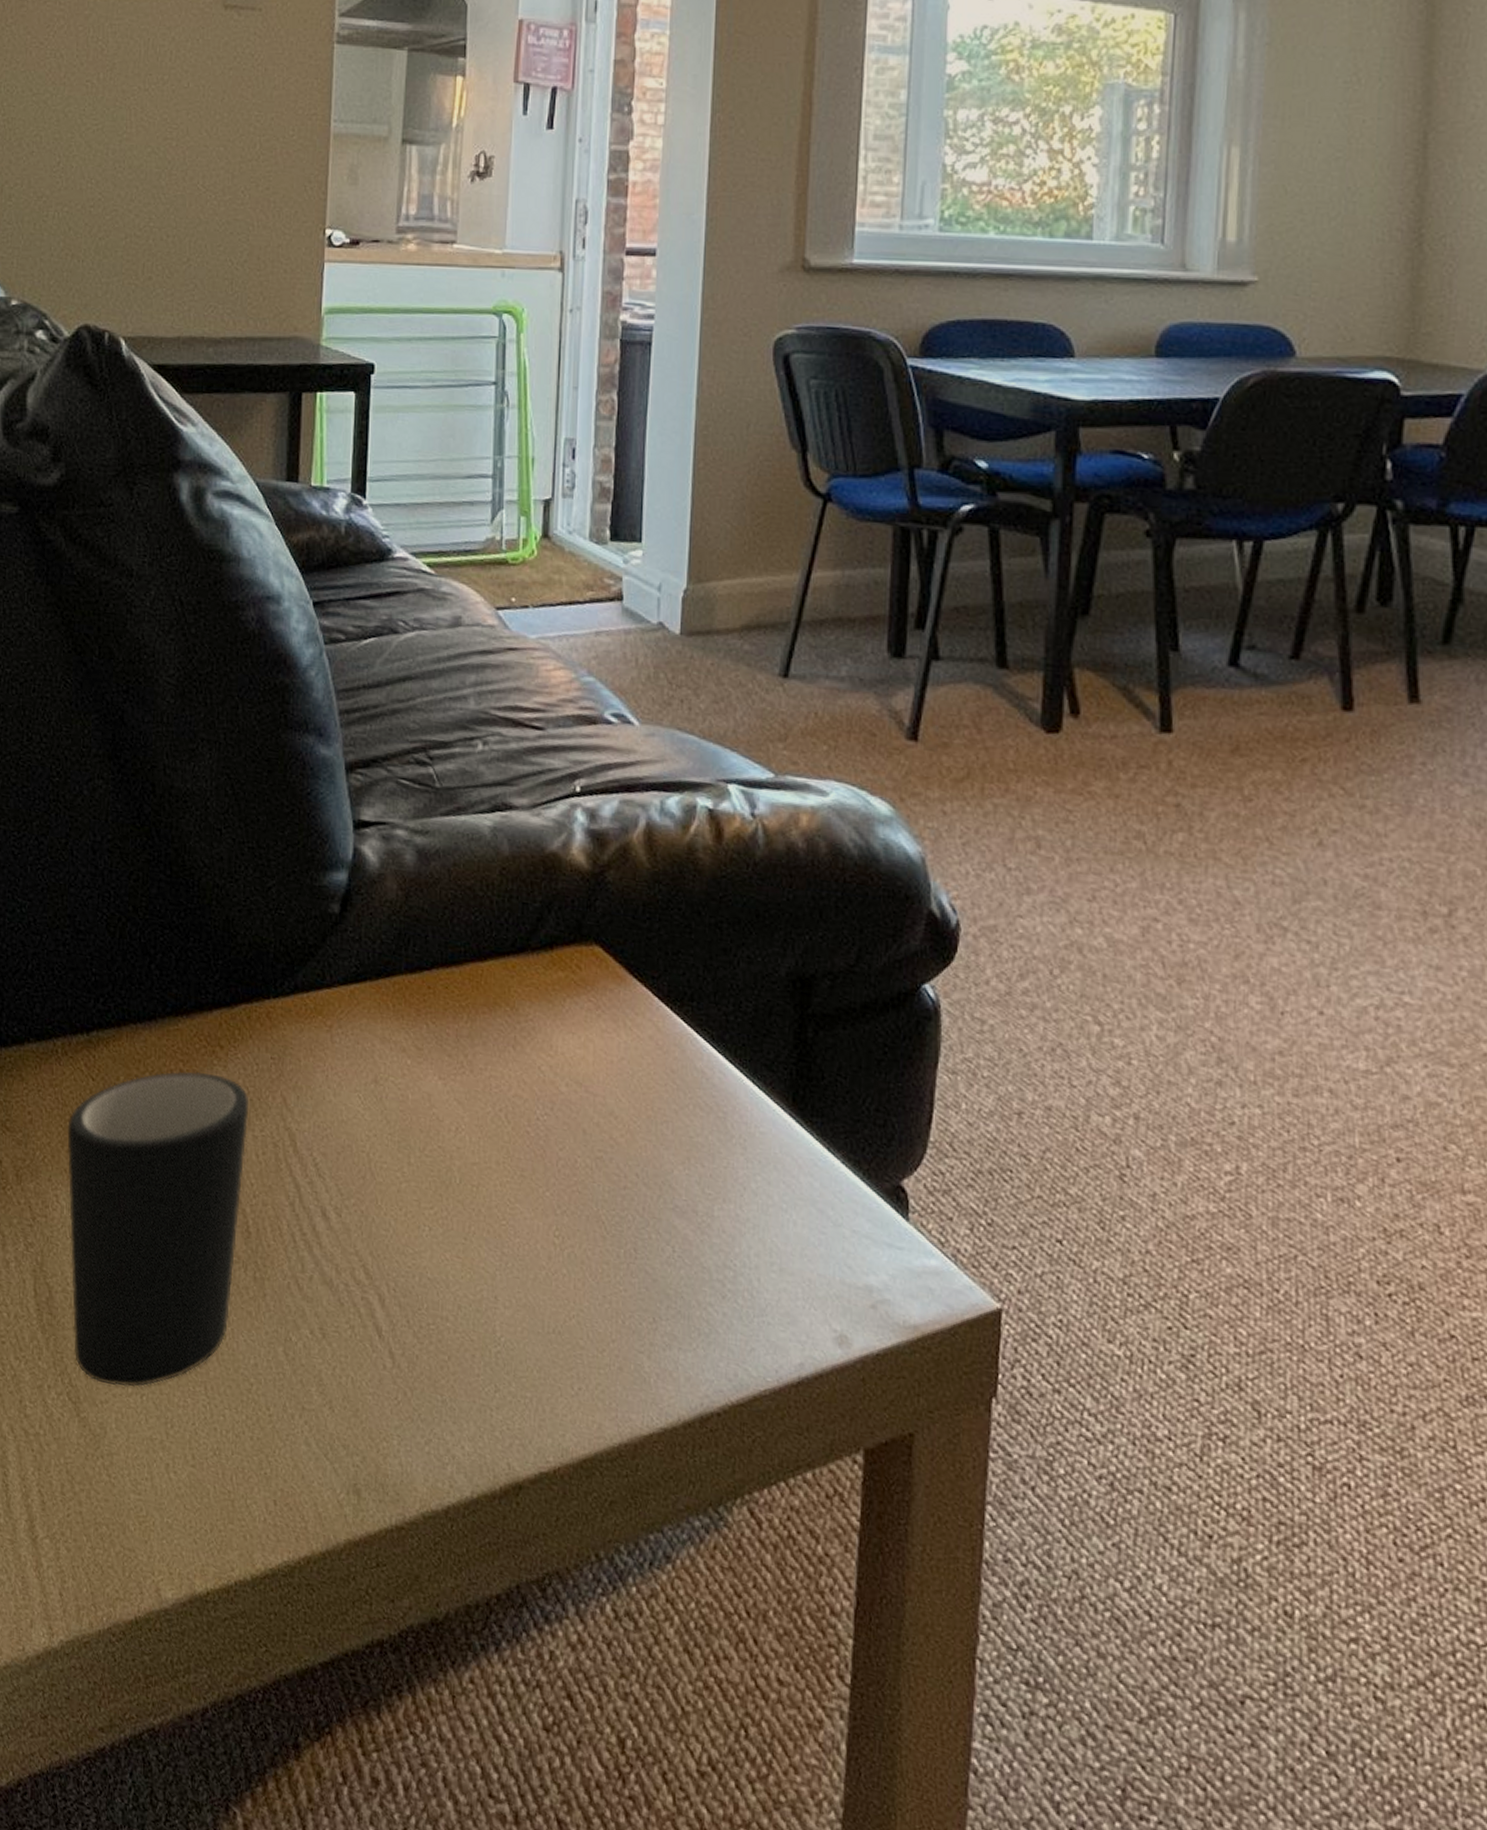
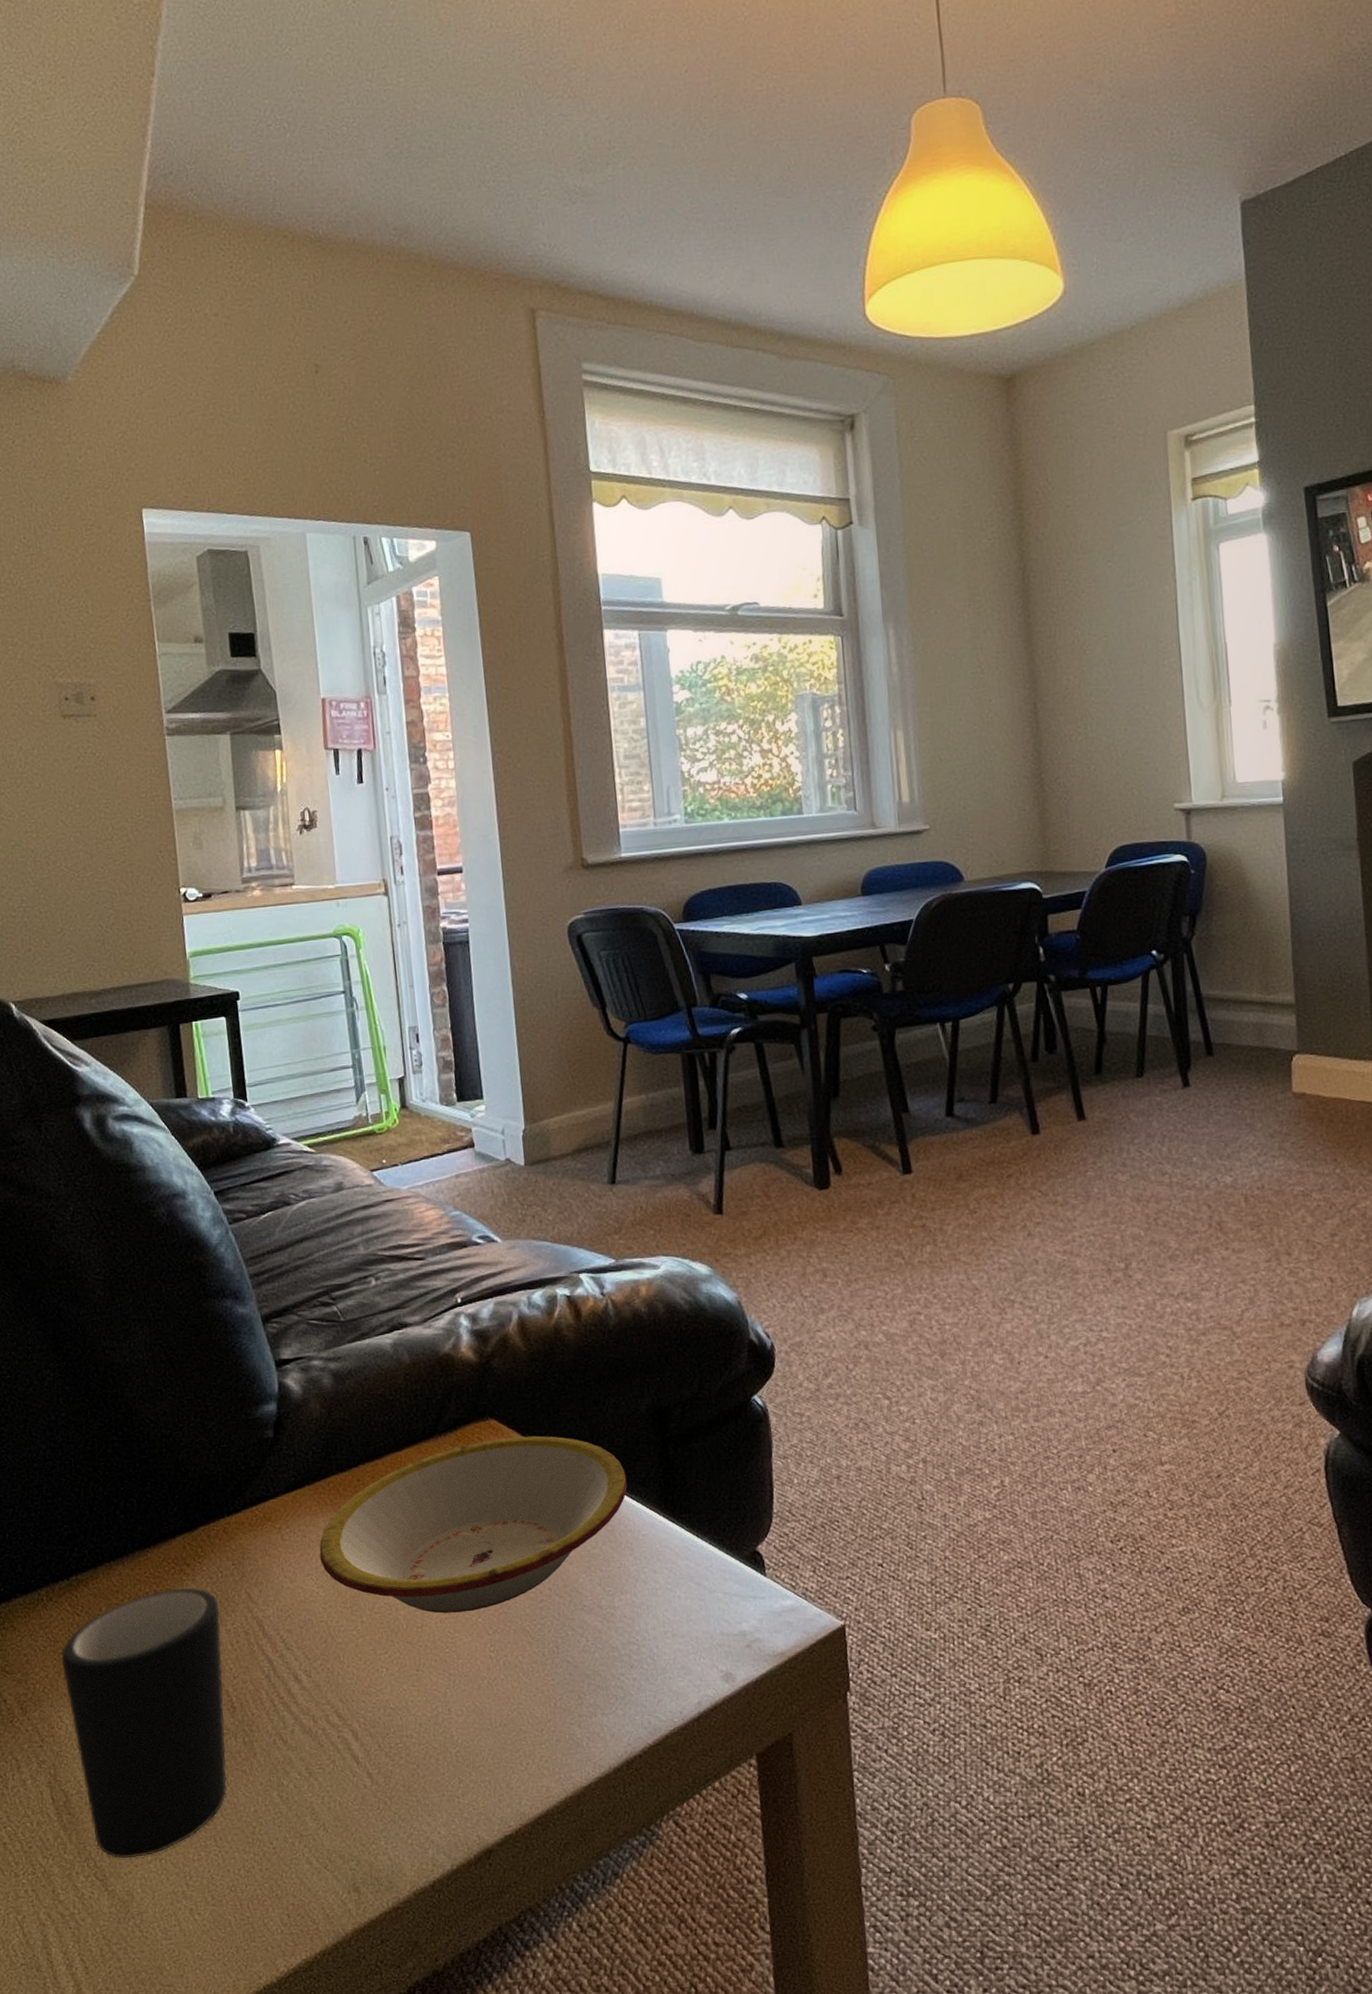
bowl: none [371,970,751,1181] -> present [319,1435,628,1613]

